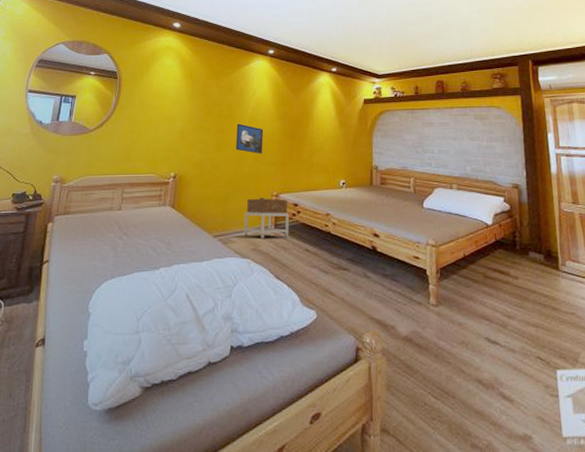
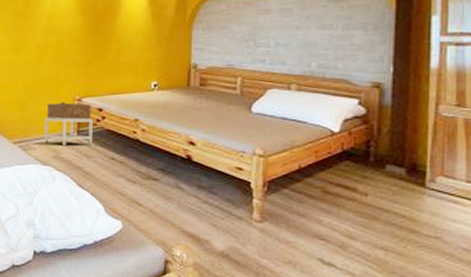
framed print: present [235,123,264,155] -> none [33,20,65,55]

